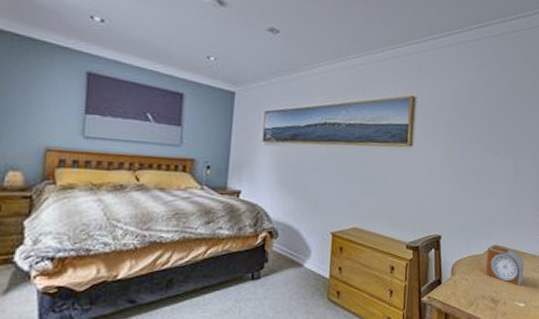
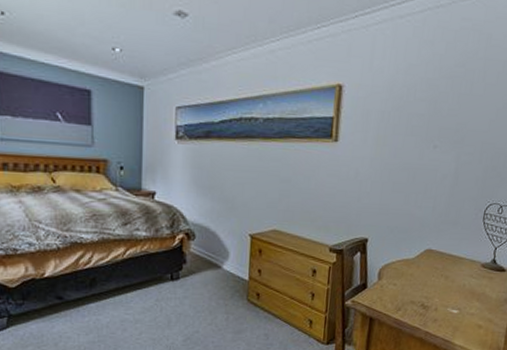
alarm clock: present [485,245,524,285] -> none [416,249,461,292]

